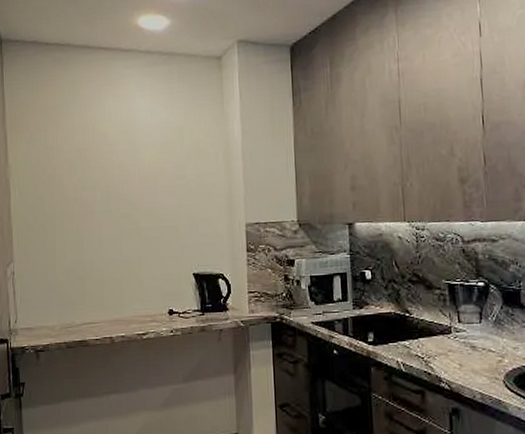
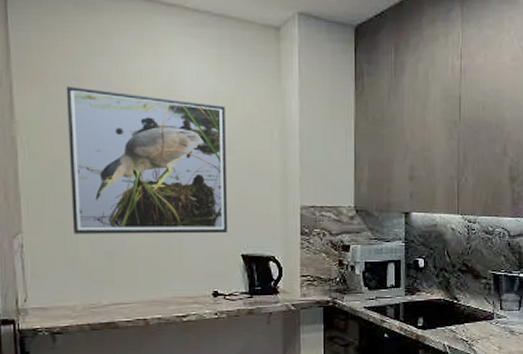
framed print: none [46,131,181,261] -> present [66,86,228,234]

